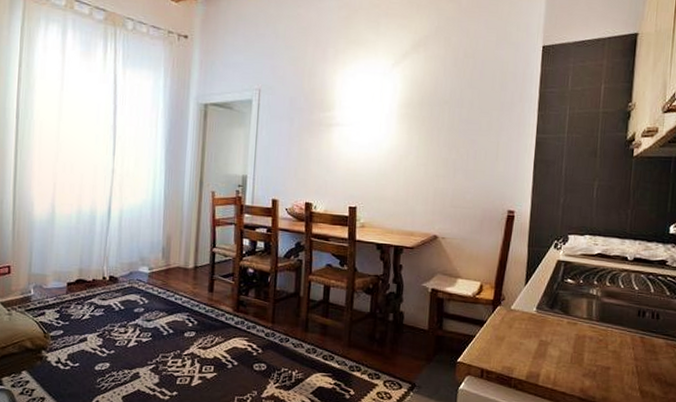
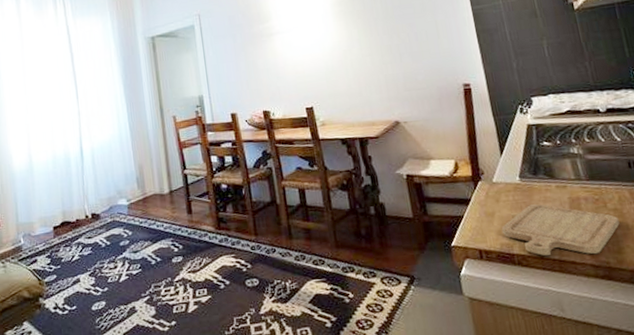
chopping board: none [506,335,615,389] -> present [501,204,620,256]

